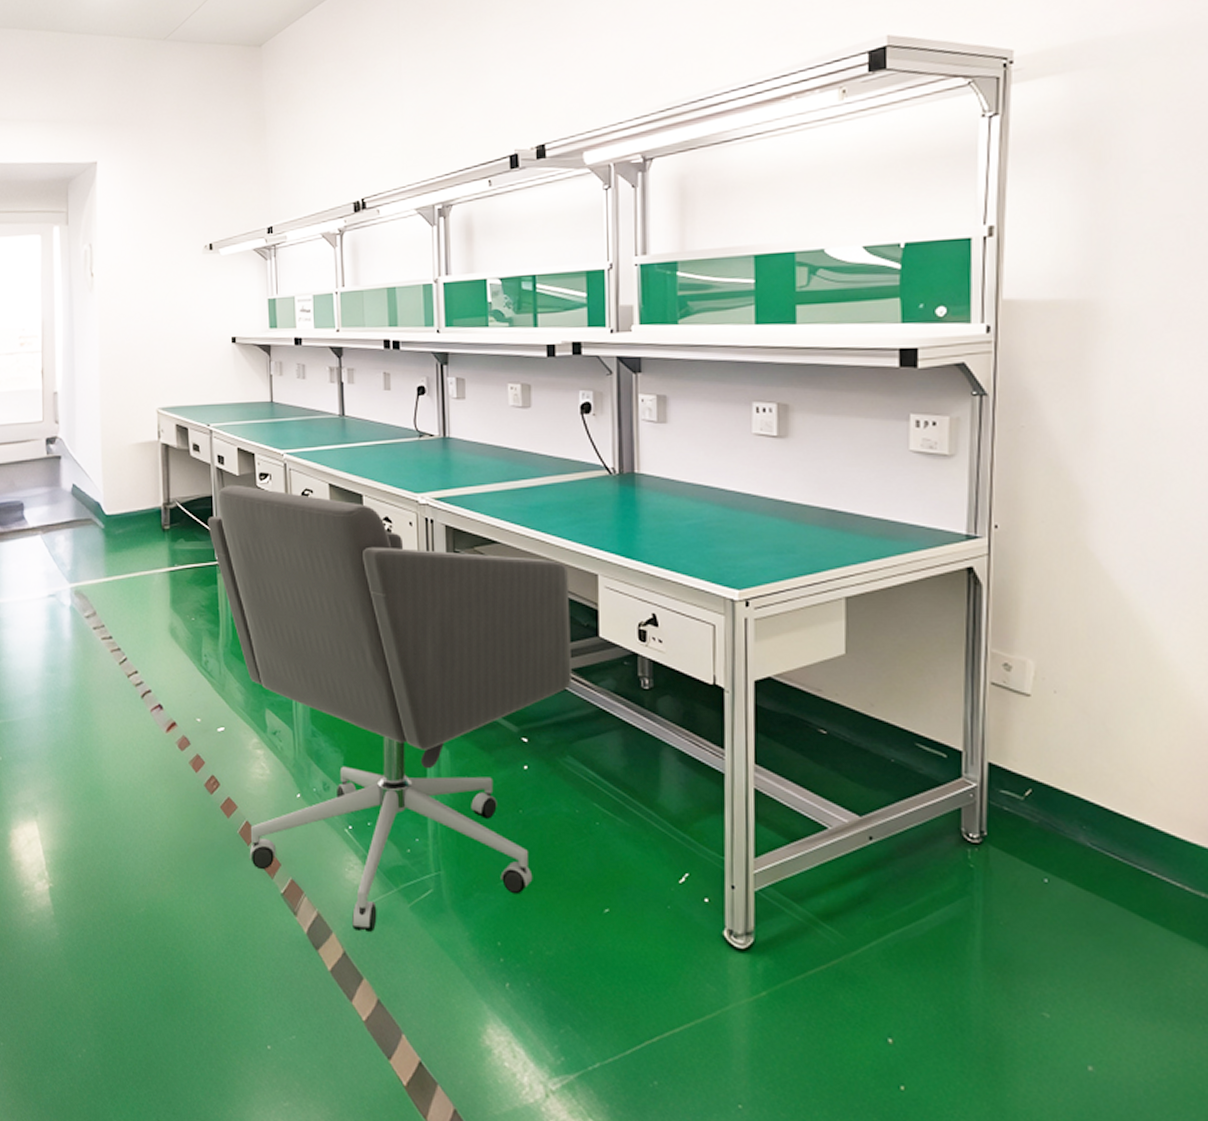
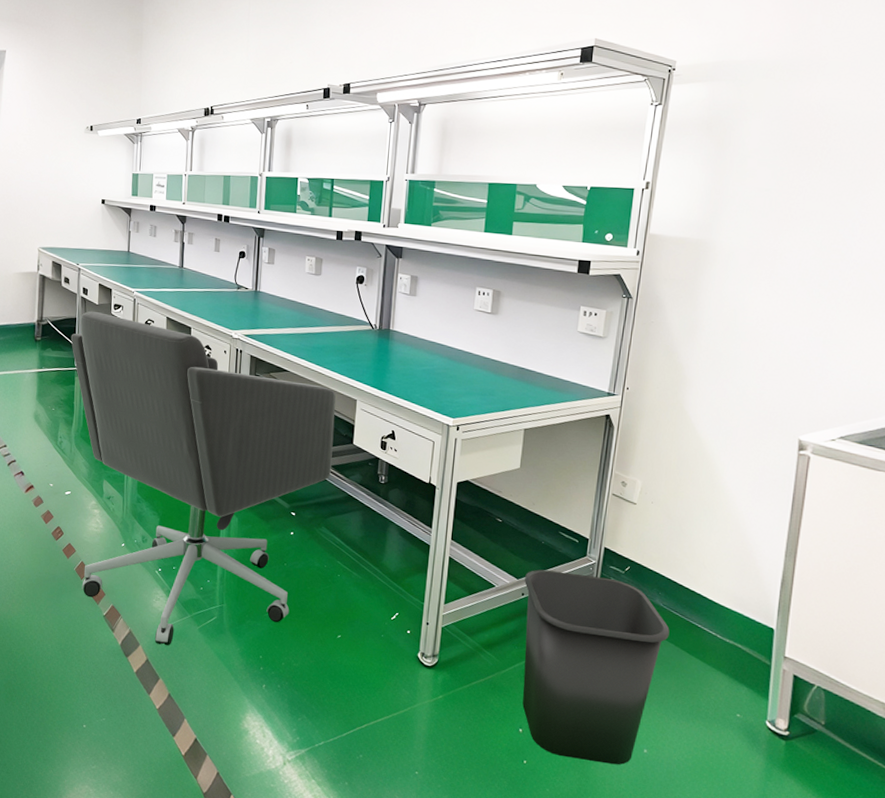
waste bin: none [871,800,1107,1091] -> present [522,569,670,765]

